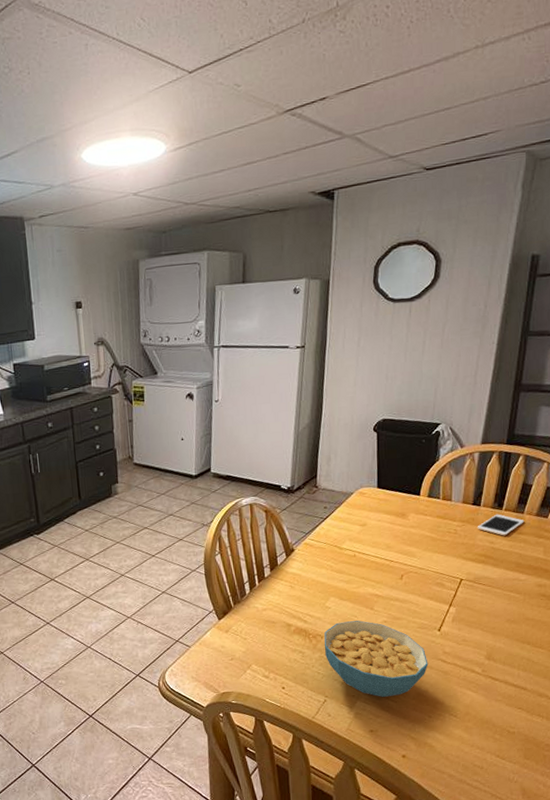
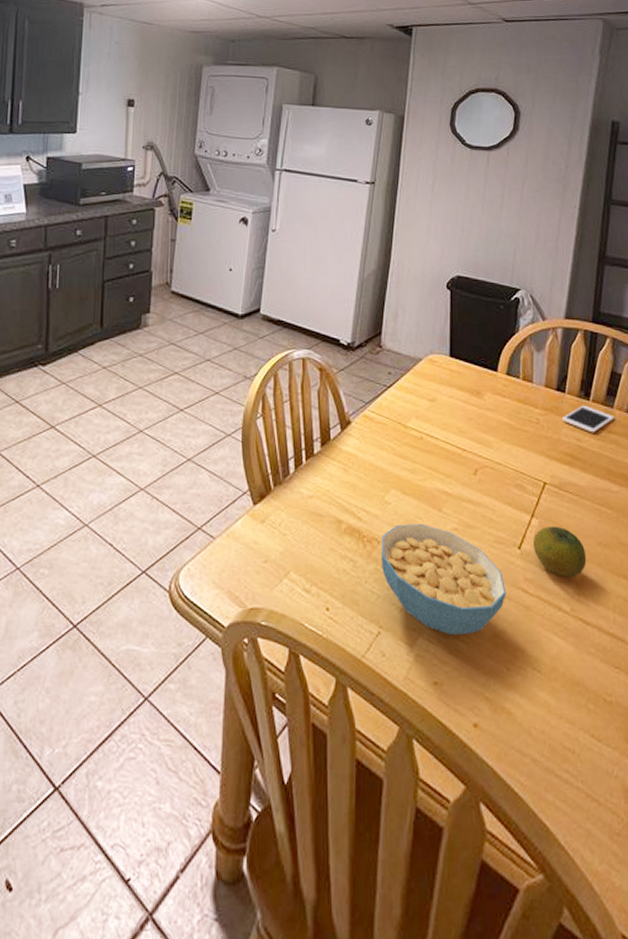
fruit: none [450,611,496,649] -> present [532,526,587,578]

